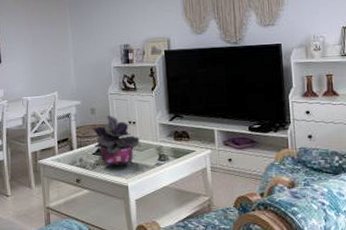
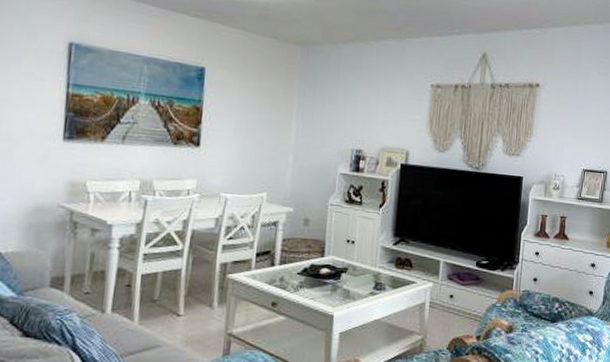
potted plant: present [92,115,140,169] -> none [301,229,357,293]

